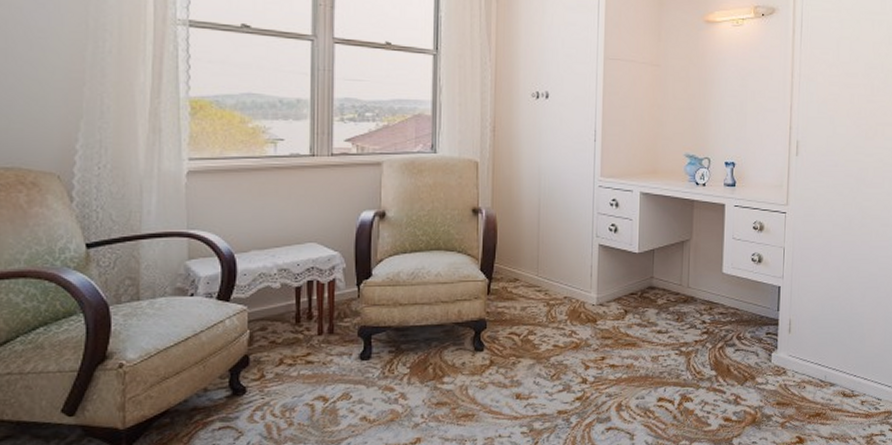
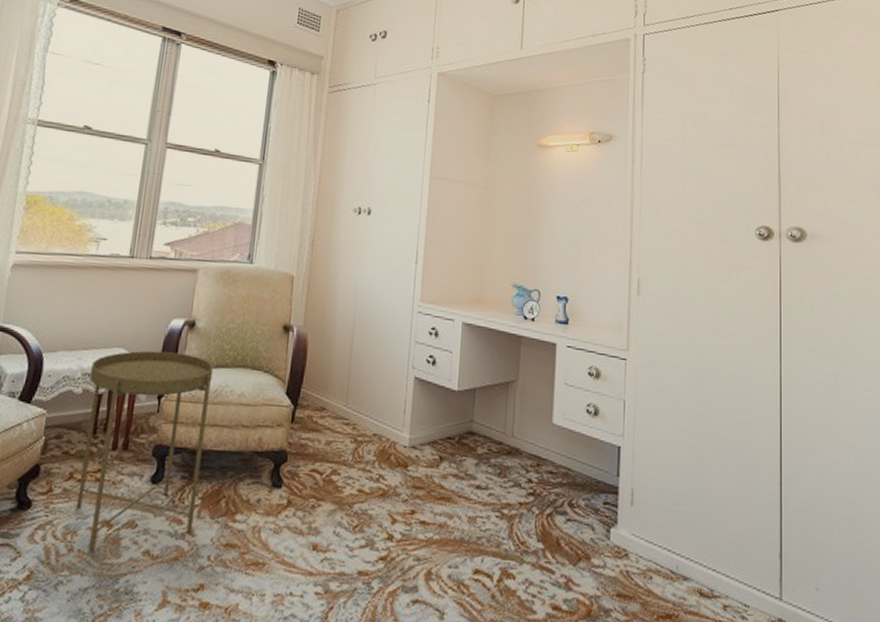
side table: none [286,242,408,425] -> present [76,350,214,553]

